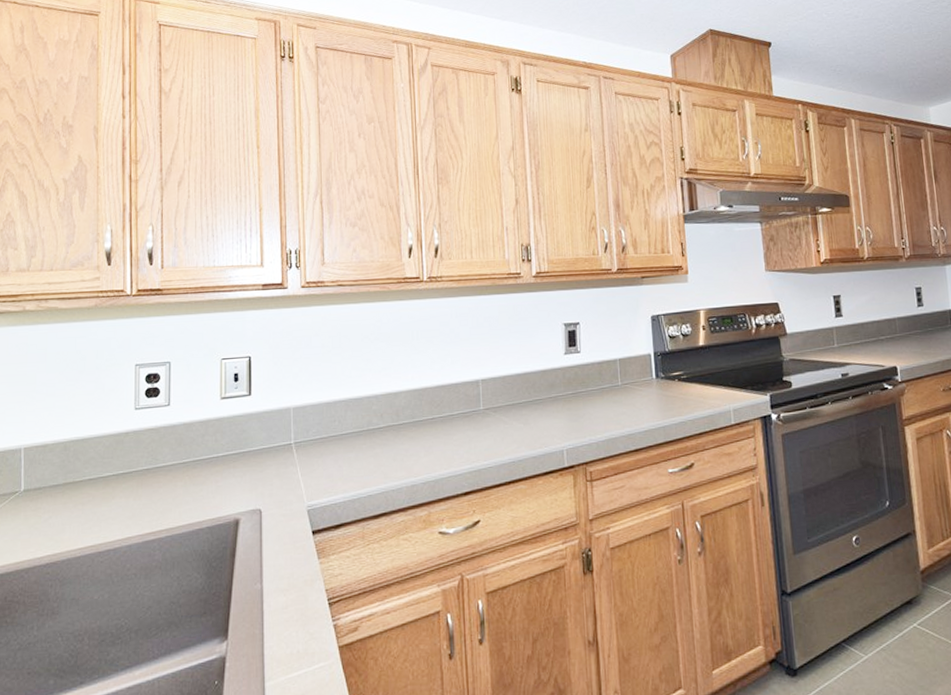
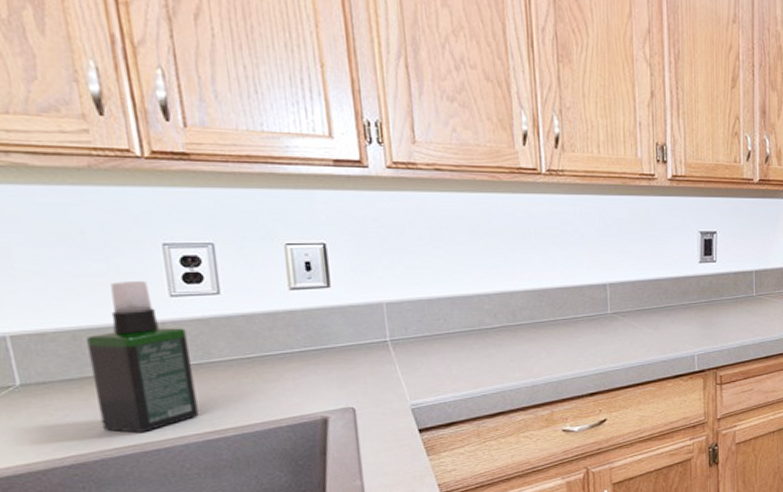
spray bottle: none [72,397,143,533] -> present [86,281,199,432]

